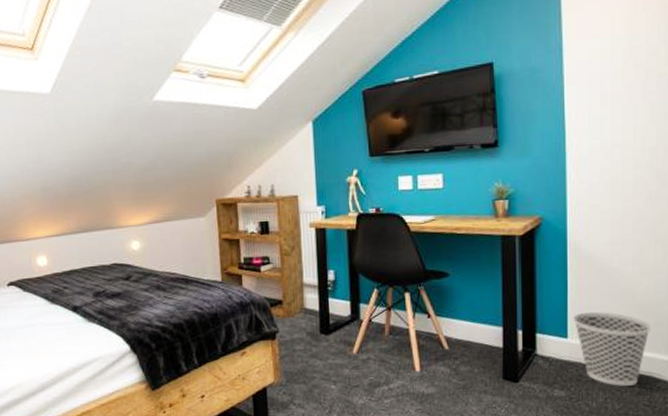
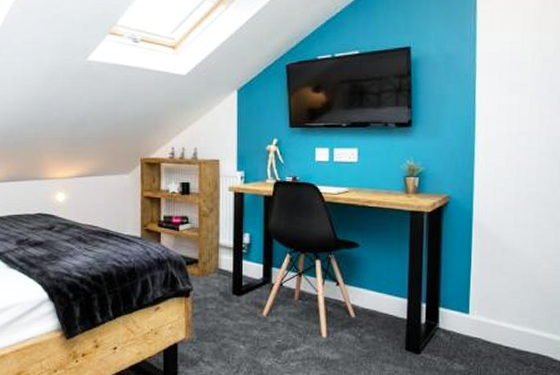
wastebasket: present [573,311,652,386] -> none [475,289,550,364]

